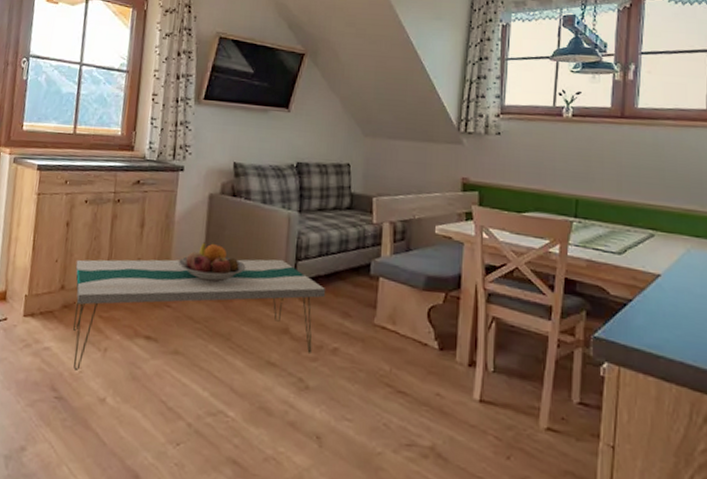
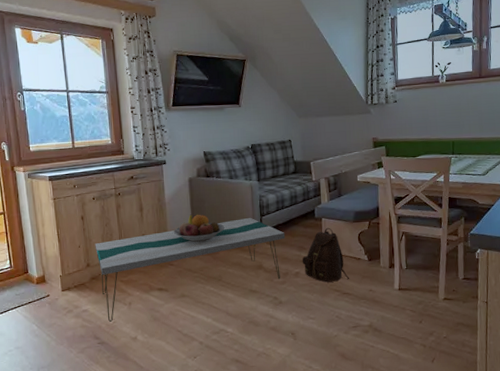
backpack: none [344,291,408,373] -> present [302,227,349,282]

